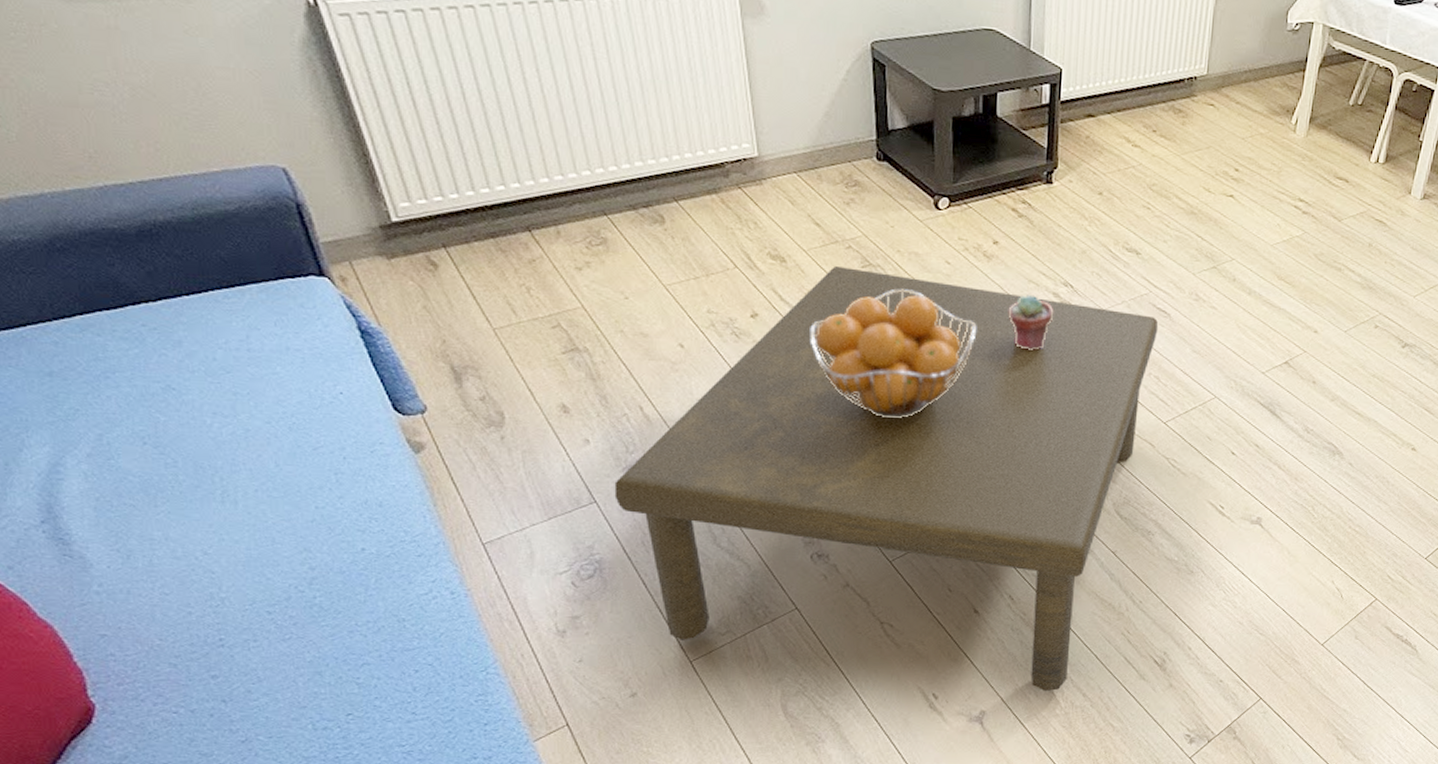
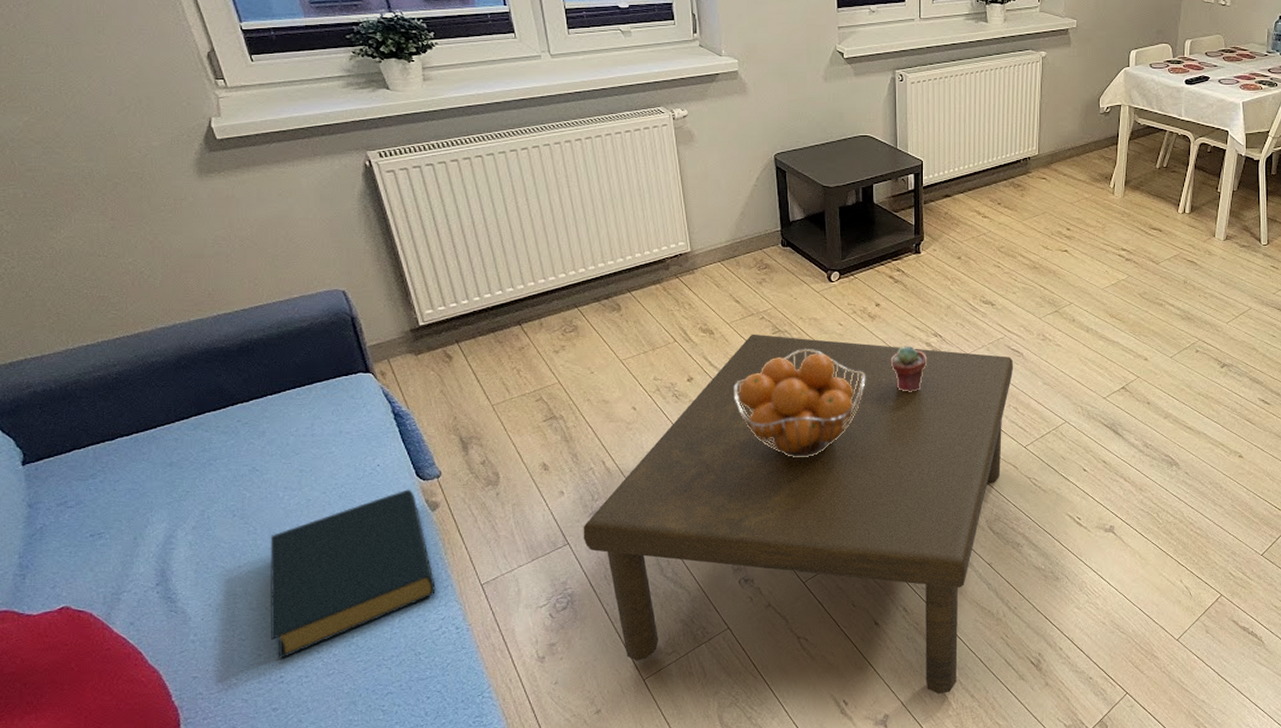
hardback book: none [196,425,423,619] -> present [269,489,436,659]

